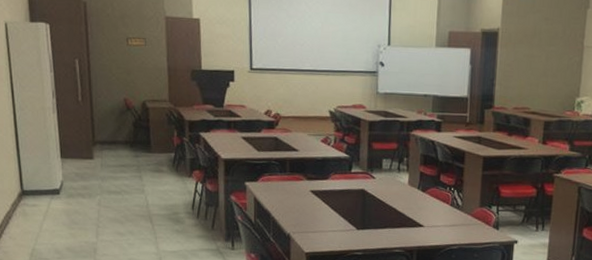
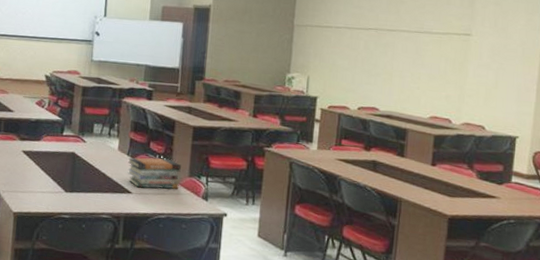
book stack: none [418,190,472,221] -> present [127,157,181,189]

